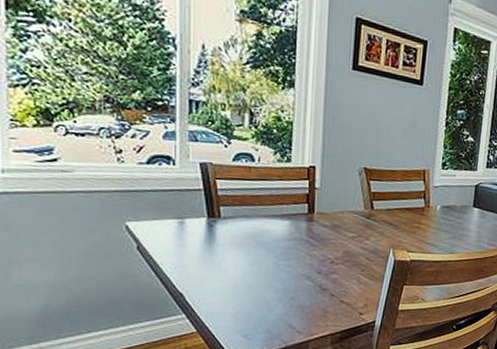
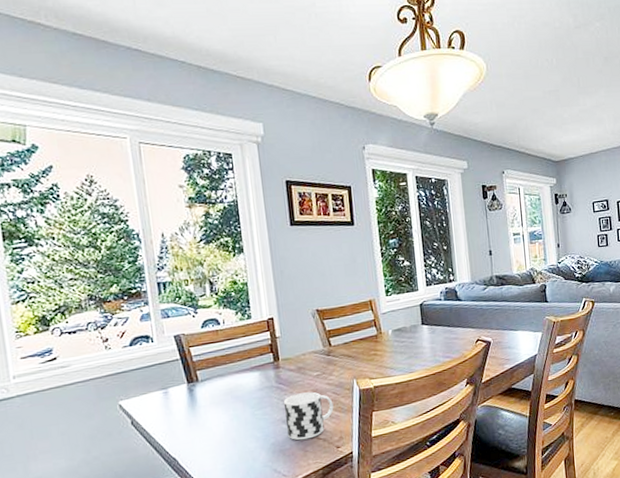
cup: none [309,252,364,300] -> present [283,391,334,441]

